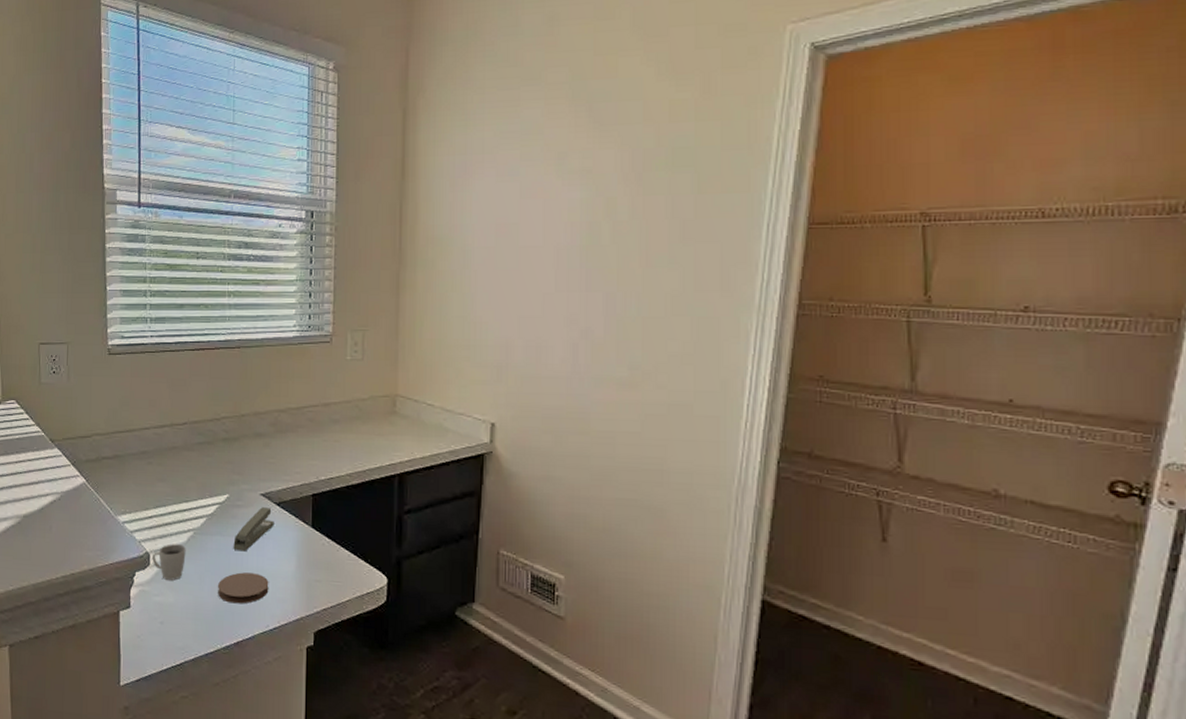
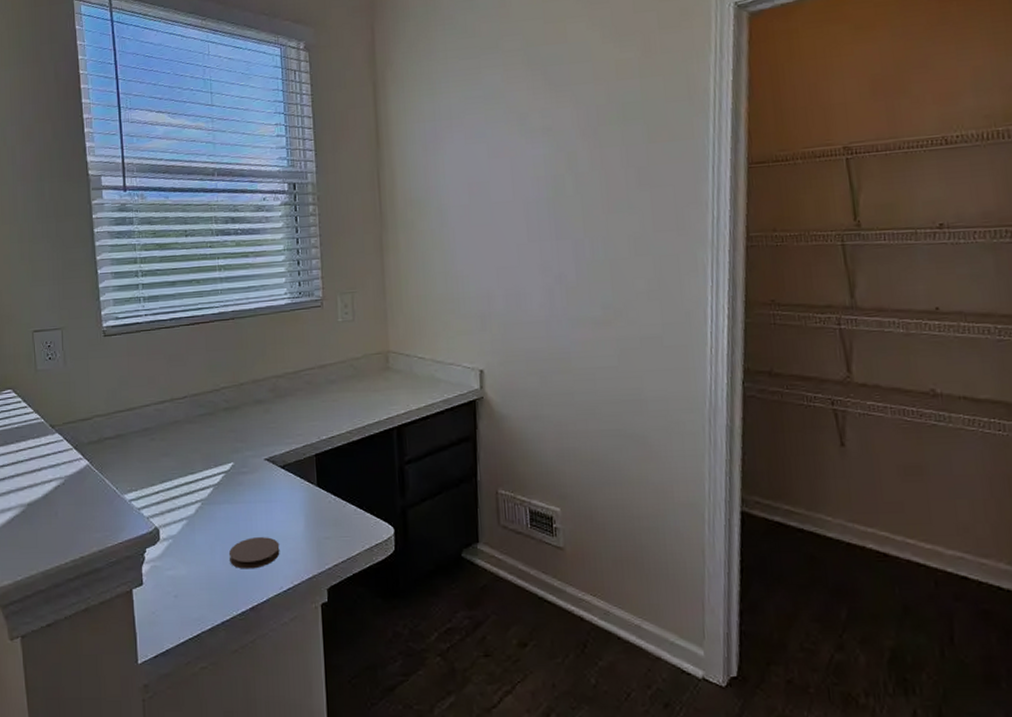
cup: present [152,541,186,581] -> none [161,514,195,553]
stapler: present [233,507,274,552] -> none [241,471,280,517]

